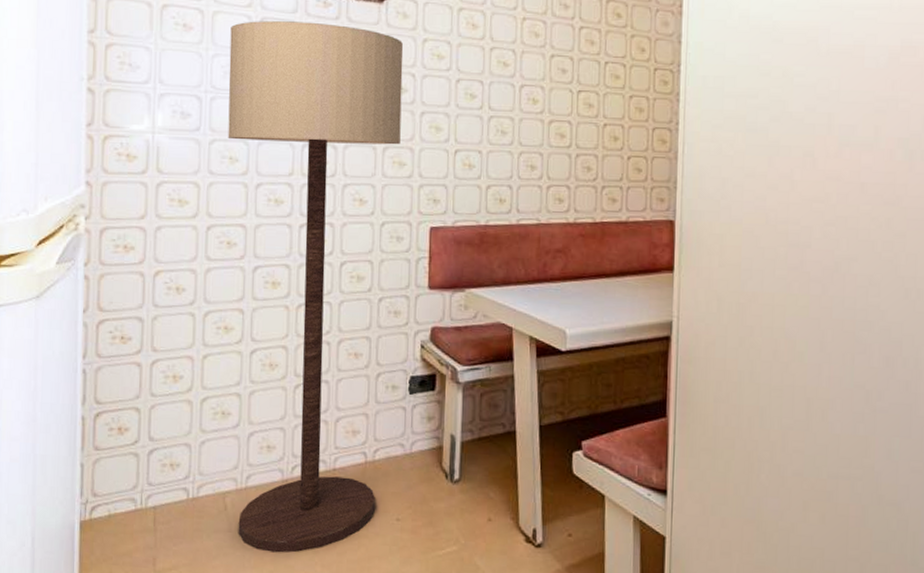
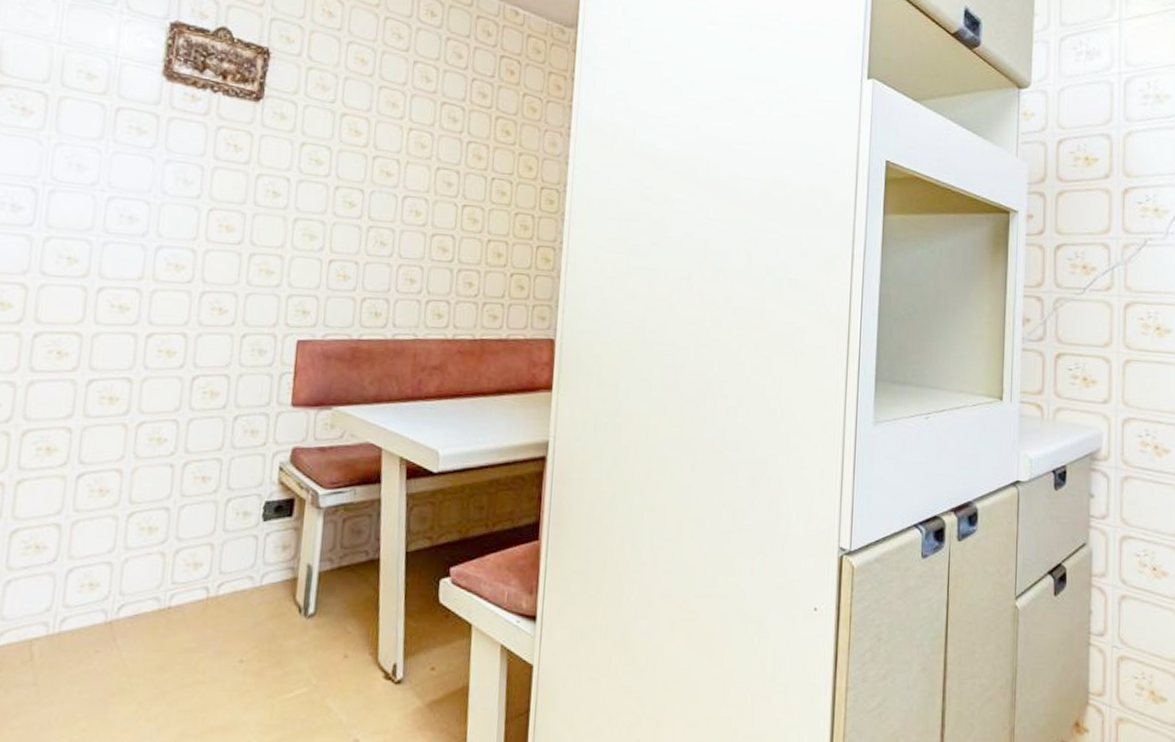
floor lamp: present [228,21,404,553] -> none [45,110,279,707]

